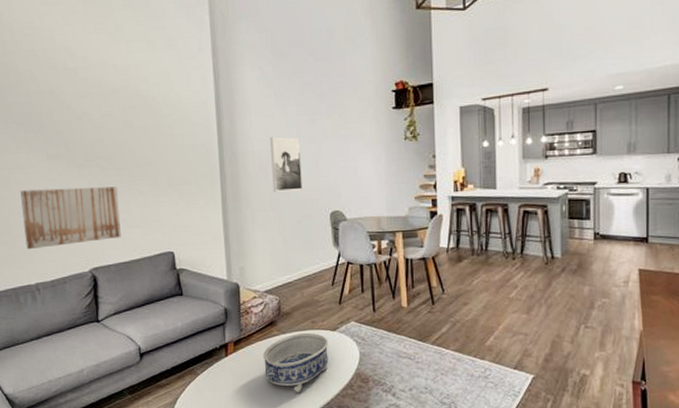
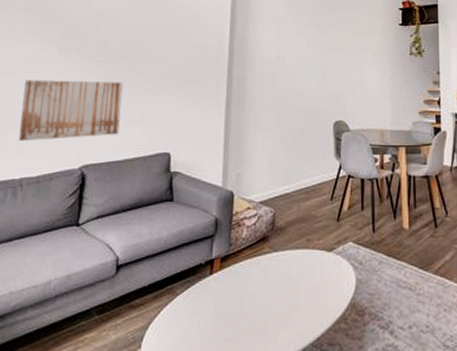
decorative bowl: present [263,332,329,392] -> none [251,252,323,323]
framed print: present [270,136,303,192] -> none [278,43,309,98]

